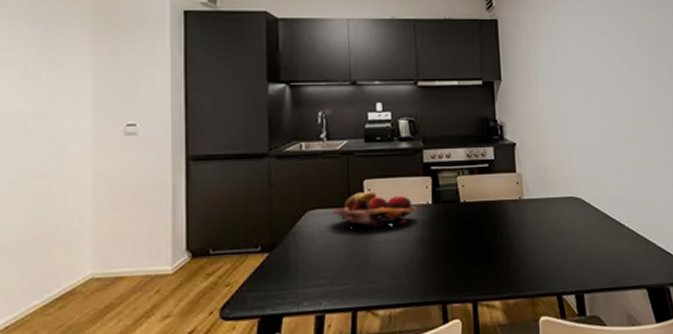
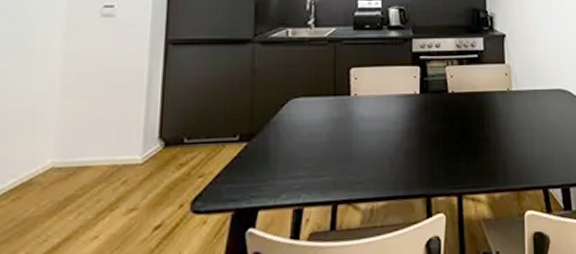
fruit basket: present [333,192,418,227] -> none [317,80,405,117]

